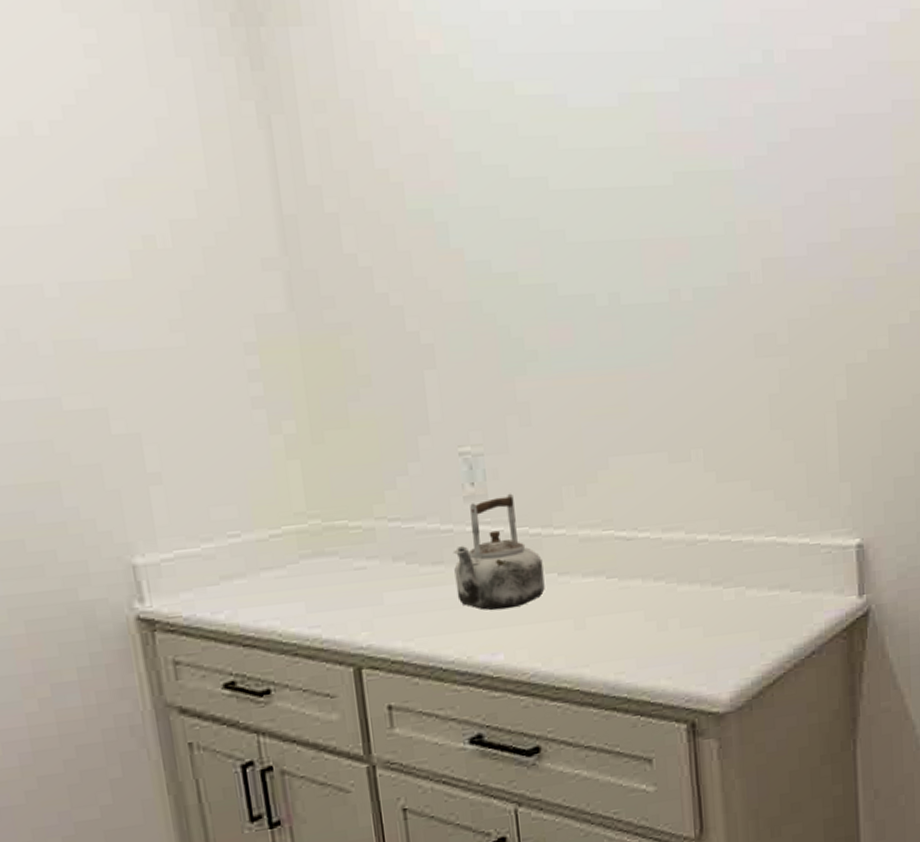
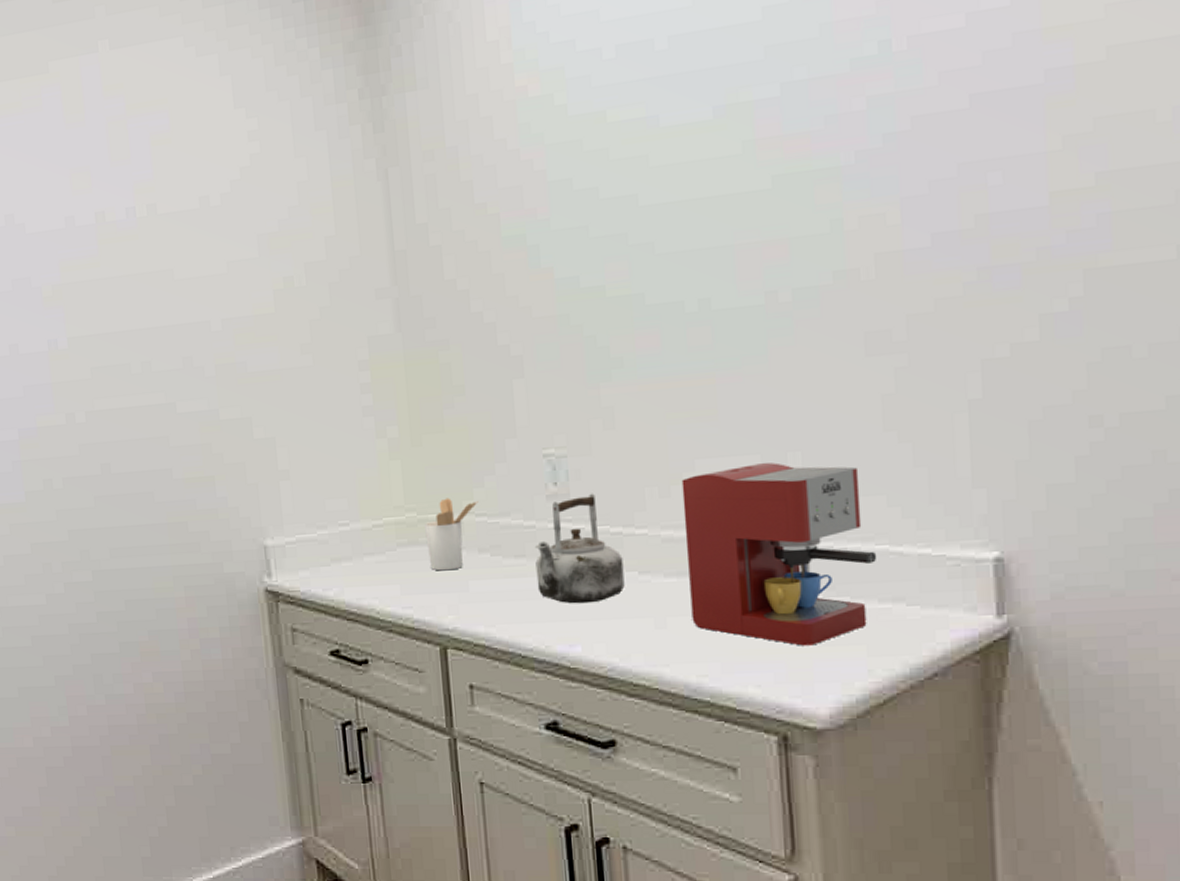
utensil holder: none [331,501,391,584] -> present [425,498,479,571]
coffee maker: none [596,460,767,636] -> present [681,462,877,646]

